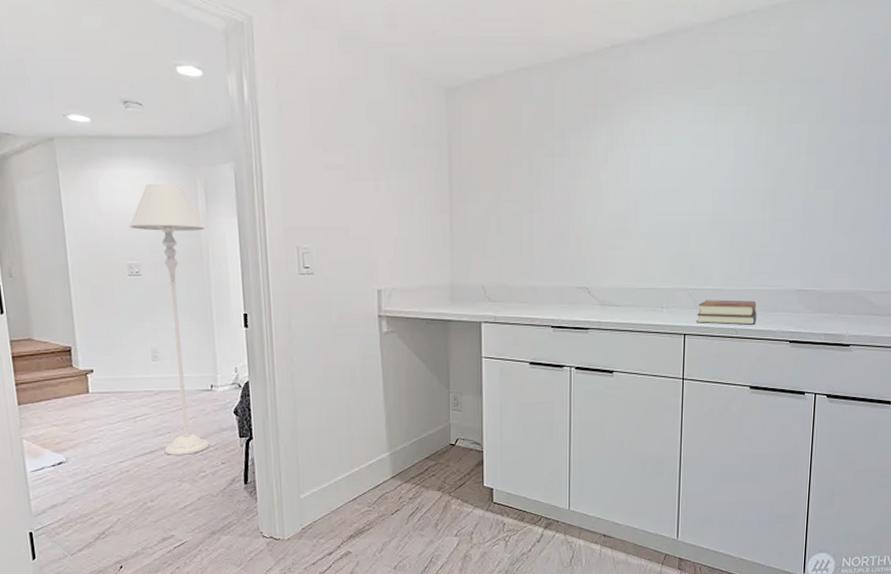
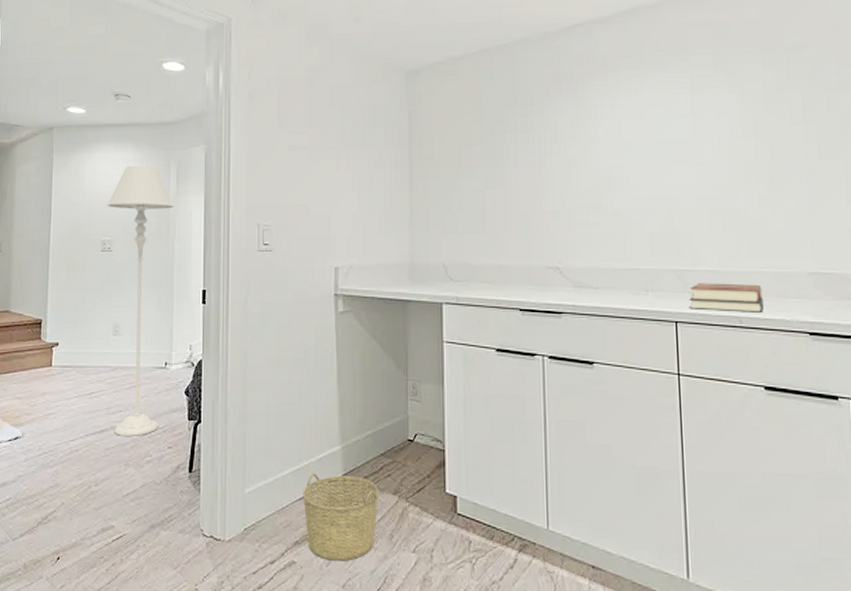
basket: none [355,478,425,548] -> present [303,473,380,561]

